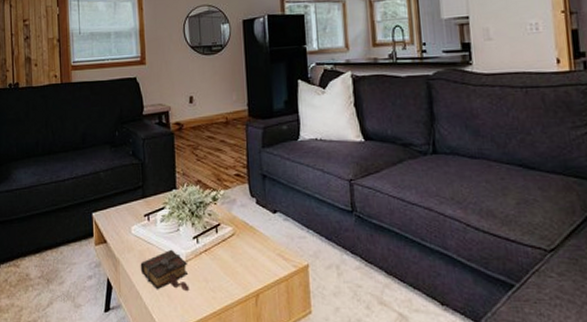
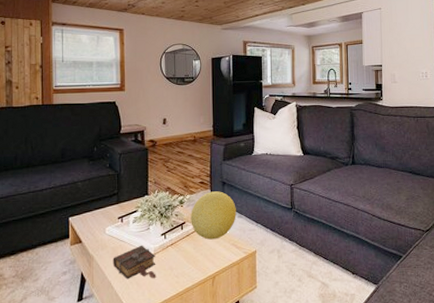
decorative ball: none [226,186,282,247] -> present [191,191,236,240]

